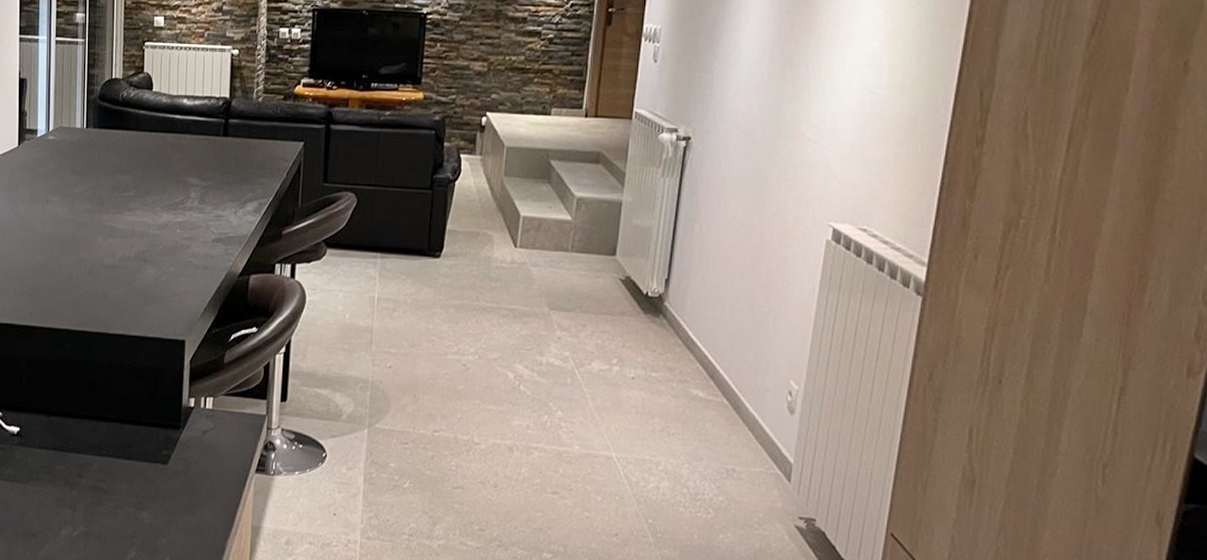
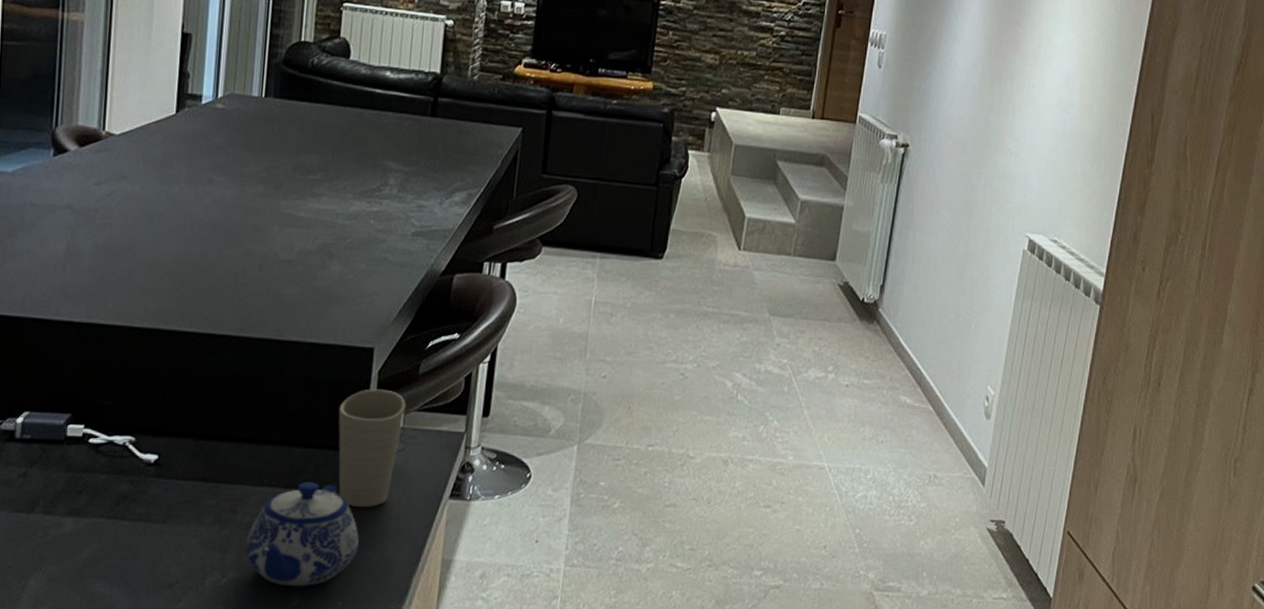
teapot: none [90,453,181,542] -> present [244,481,359,586]
cup: none [158,375,215,478] -> present [338,389,406,507]

